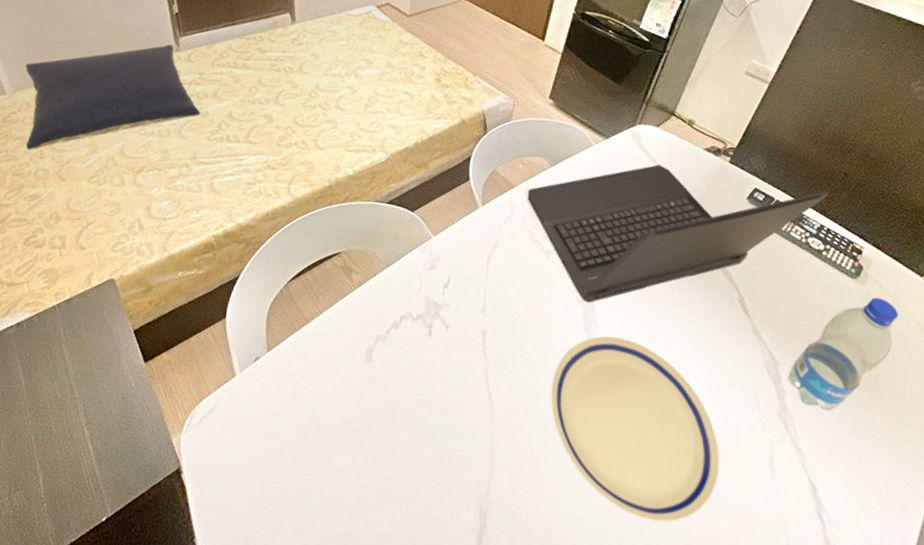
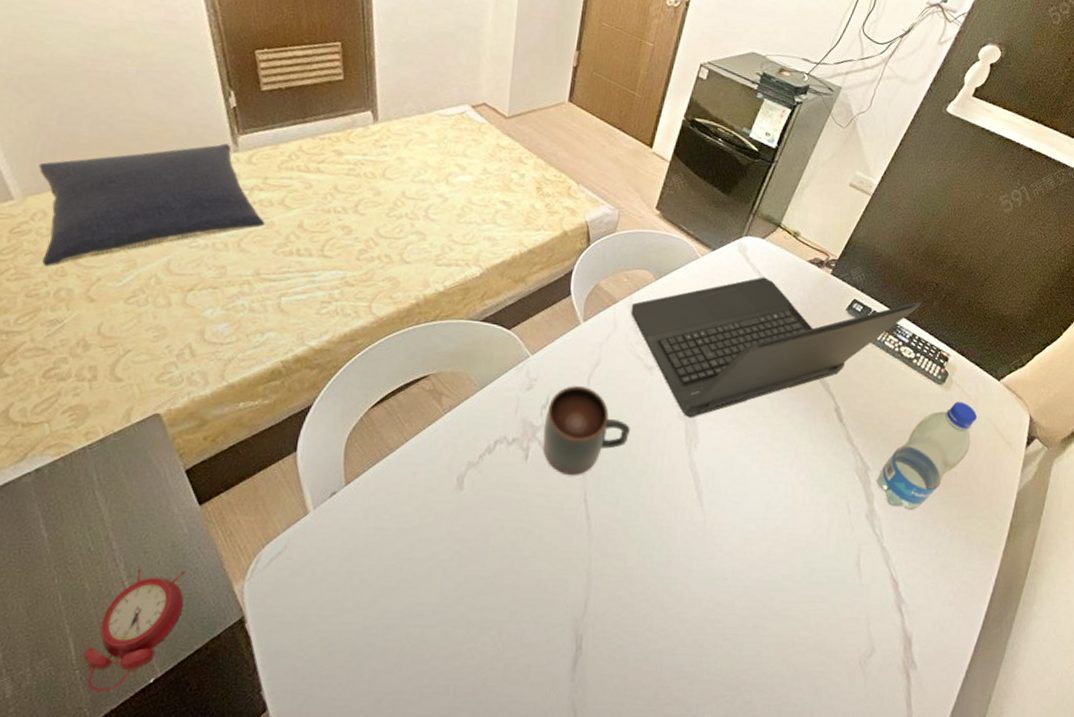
alarm clock: none [49,416,133,525] -> present [83,568,186,691]
mug: none [445,267,529,354] -> present [543,386,630,475]
plate: present [551,336,720,522] -> none [650,450,811,627]

